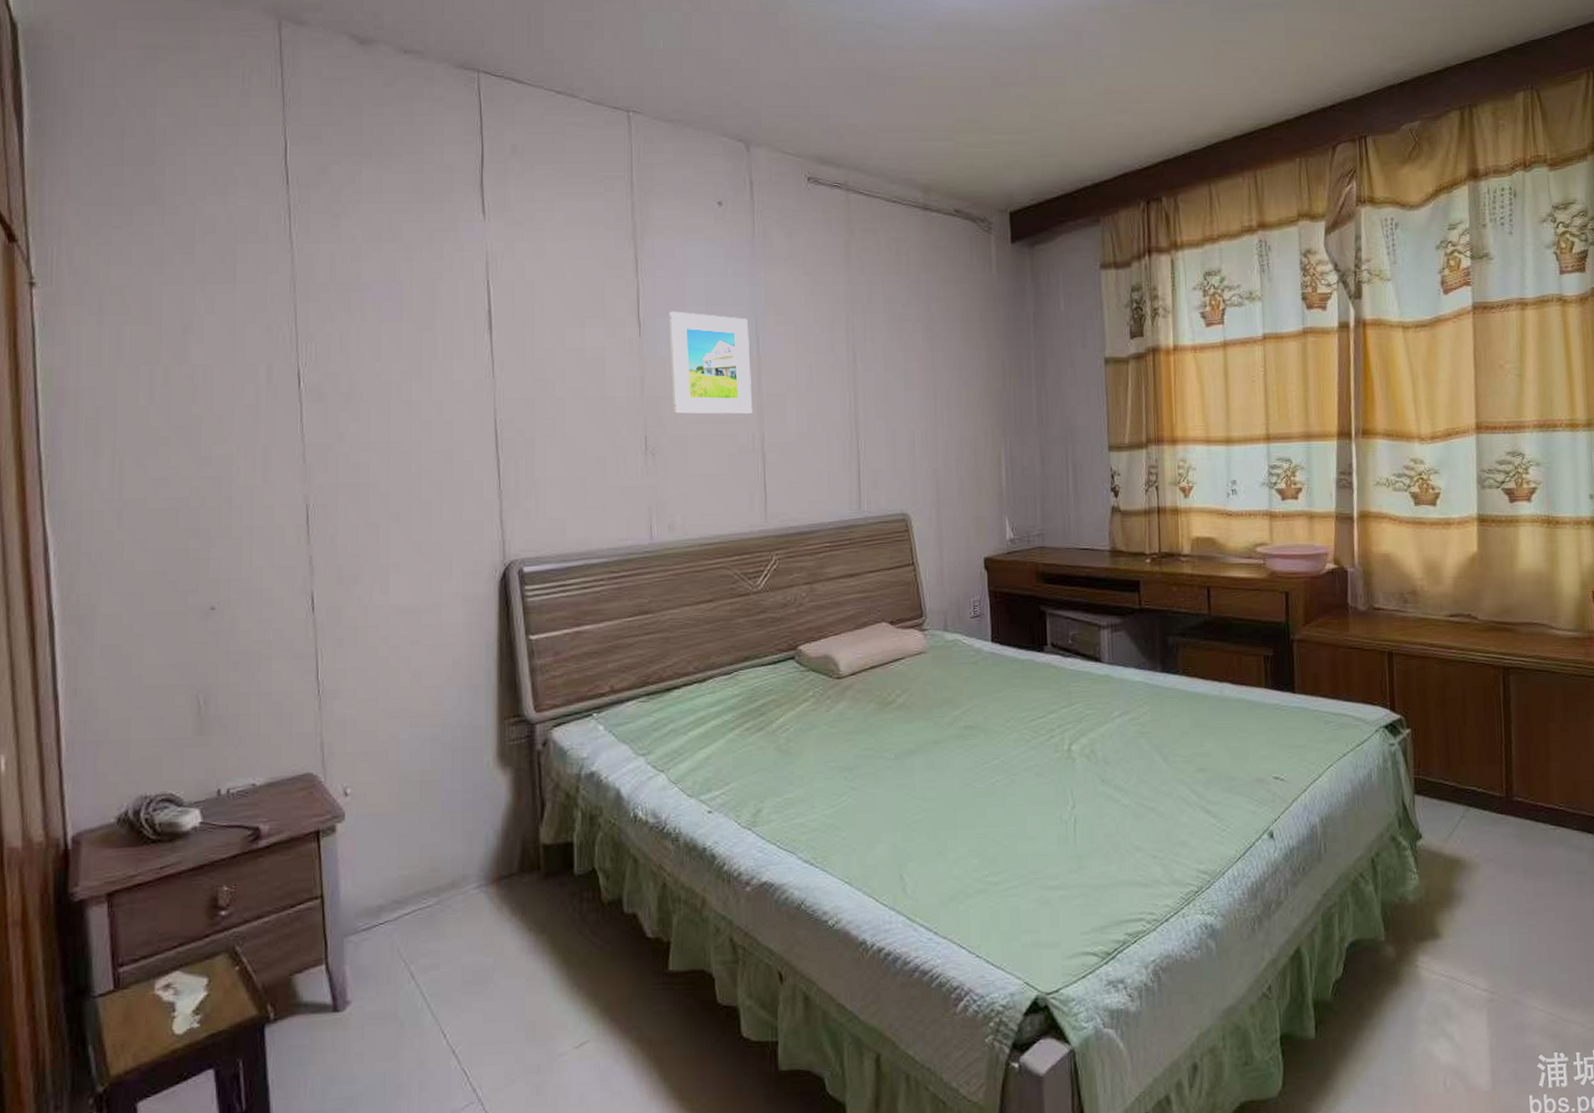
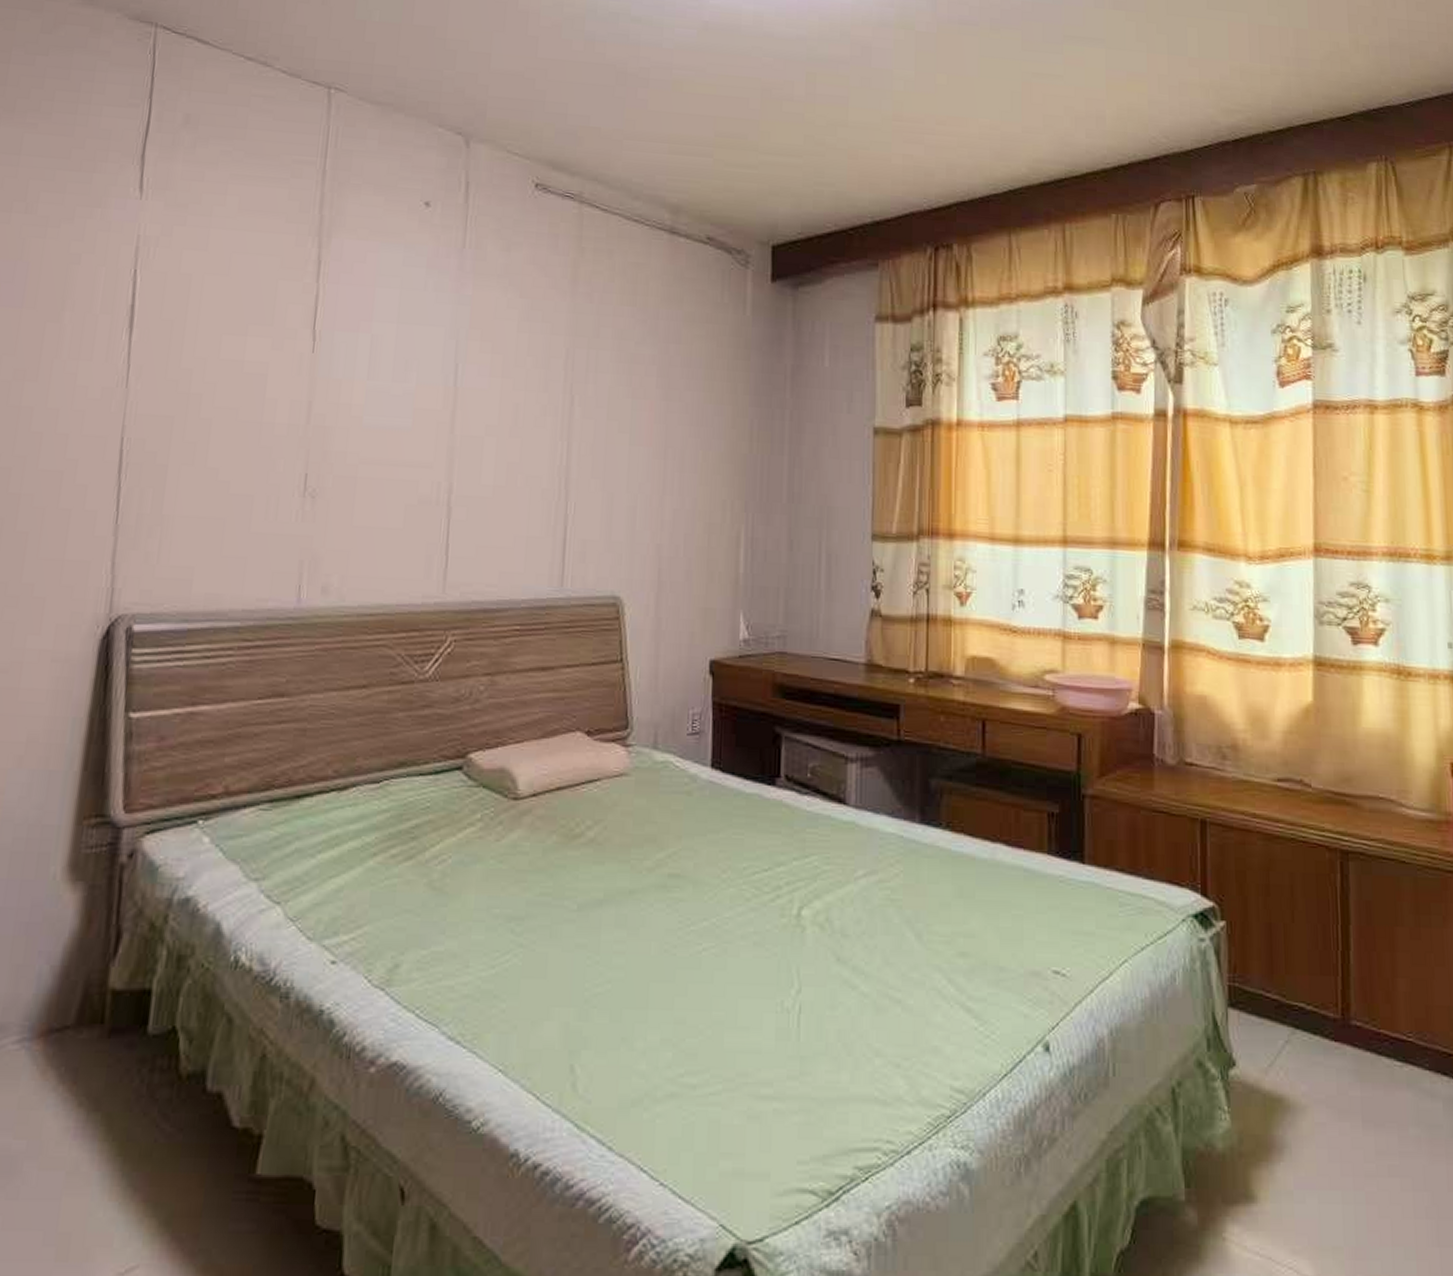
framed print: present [669,311,753,415] -> none [344,325,447,459]

